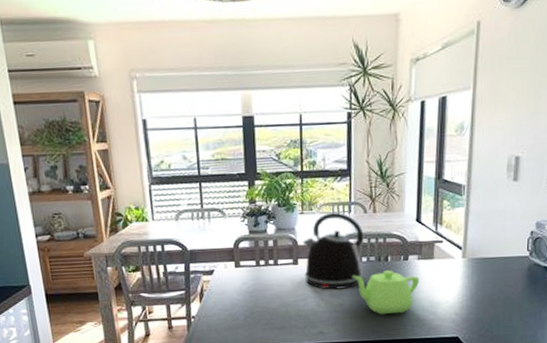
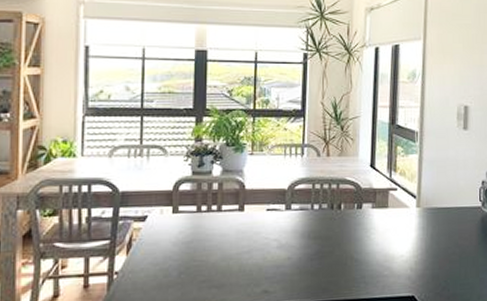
kettle: present [302,212,366,290] -> none [250,154,317,241]
teapot: present [353,269,420,315] -> none [303,218,374,271]

